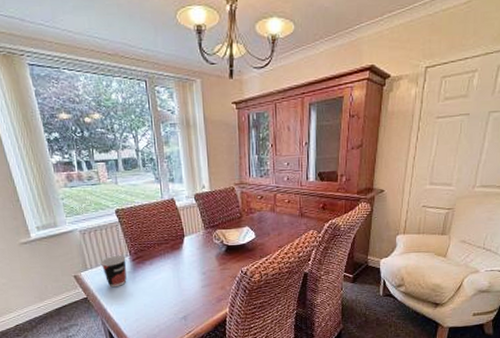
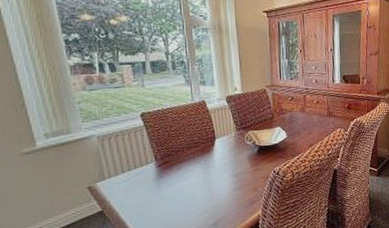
cup: present [100,256,127,288] -> none [120,162,151,198]

